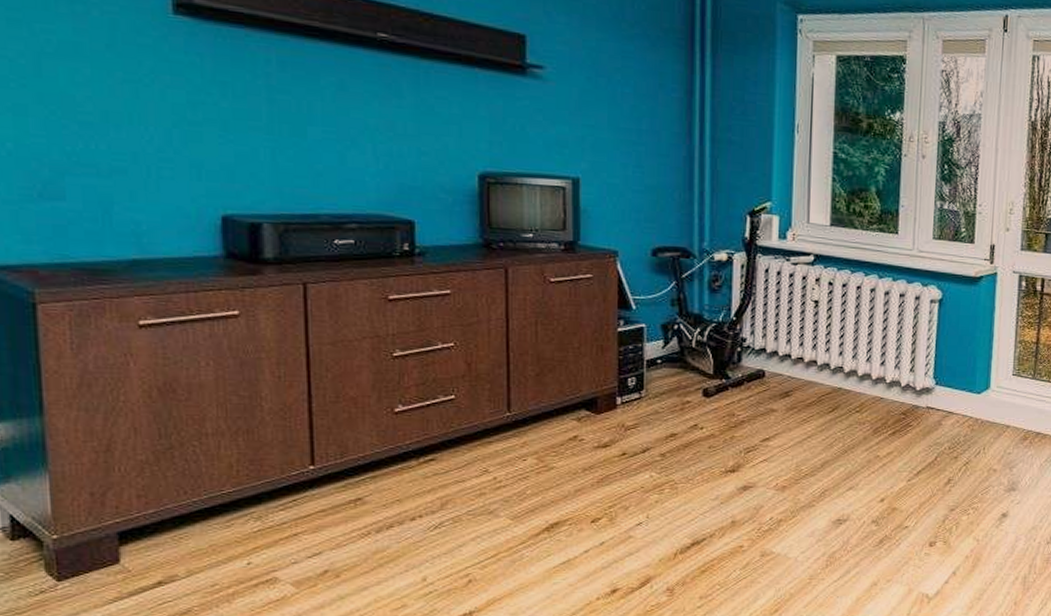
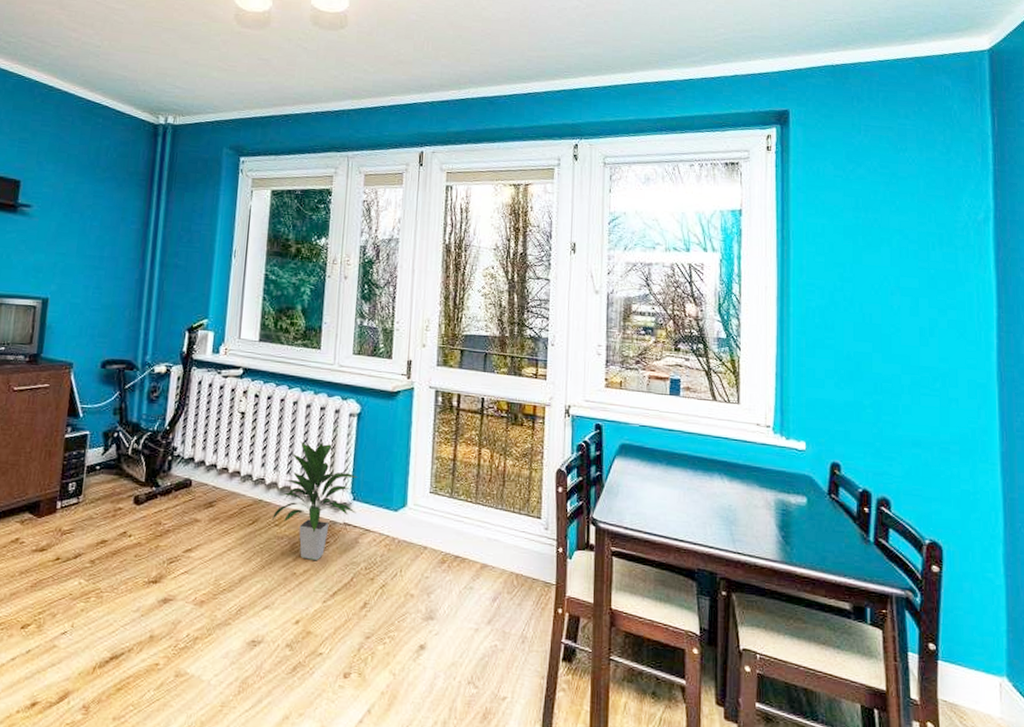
indoor plant: none [852,328,940,443] -> present [271,441,358,560]

